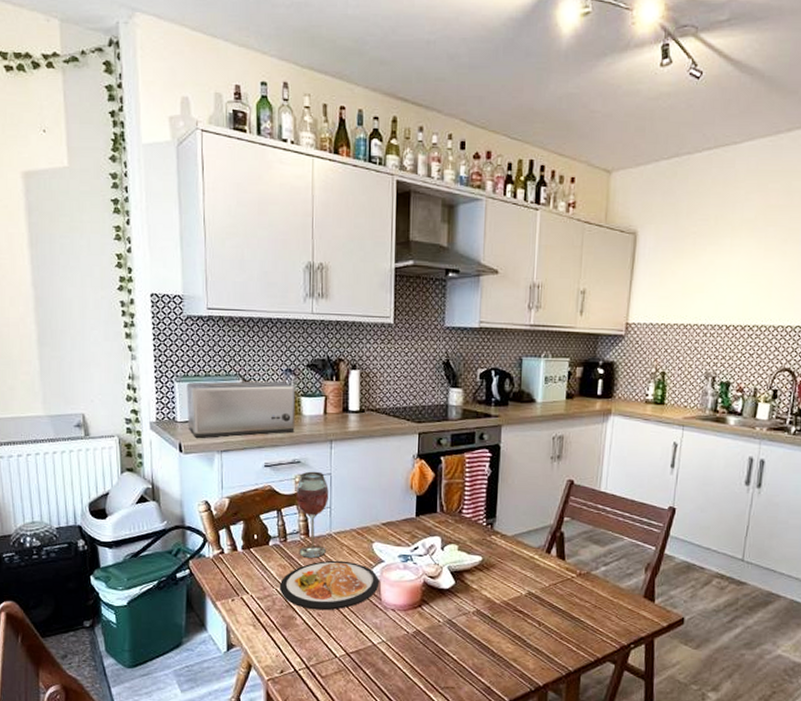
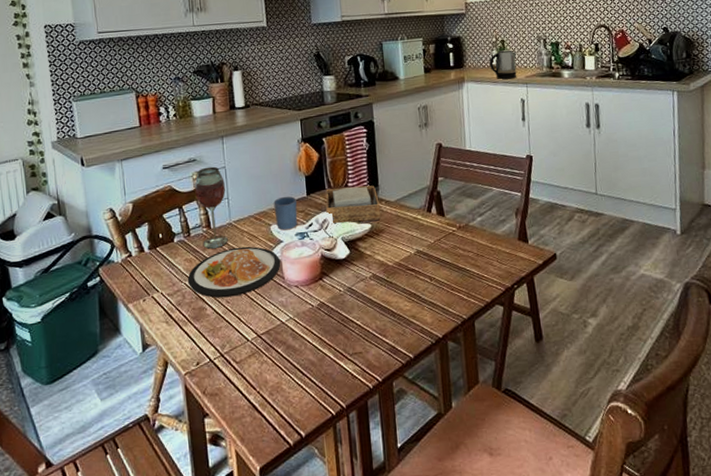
toaster: present [186,381,296,438] -> none [84,89,188,151]
mug: none [378,514,404,551] -> present [273,196,298,232]
napkin holder: none [435,512,494,554] -> present [325,185,381,224]
kettle: none [643,383,677,418] -> present [489,49,517,80]

